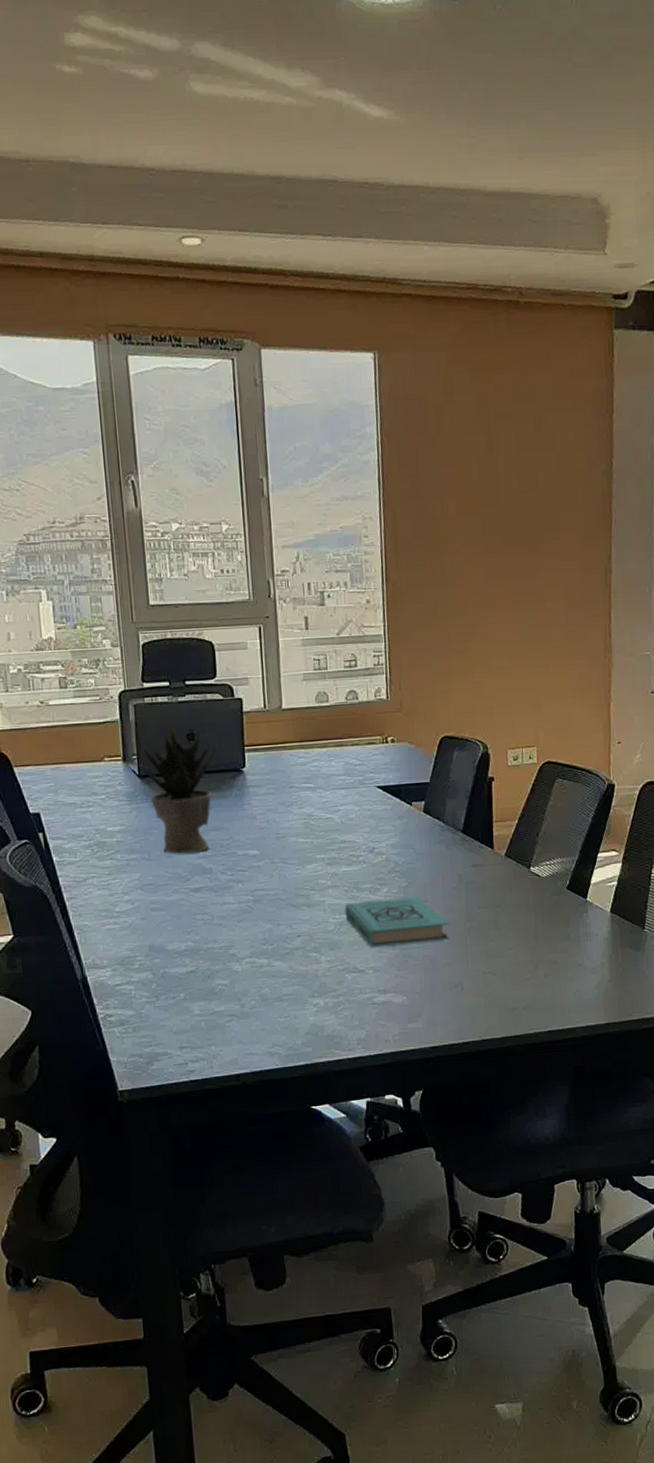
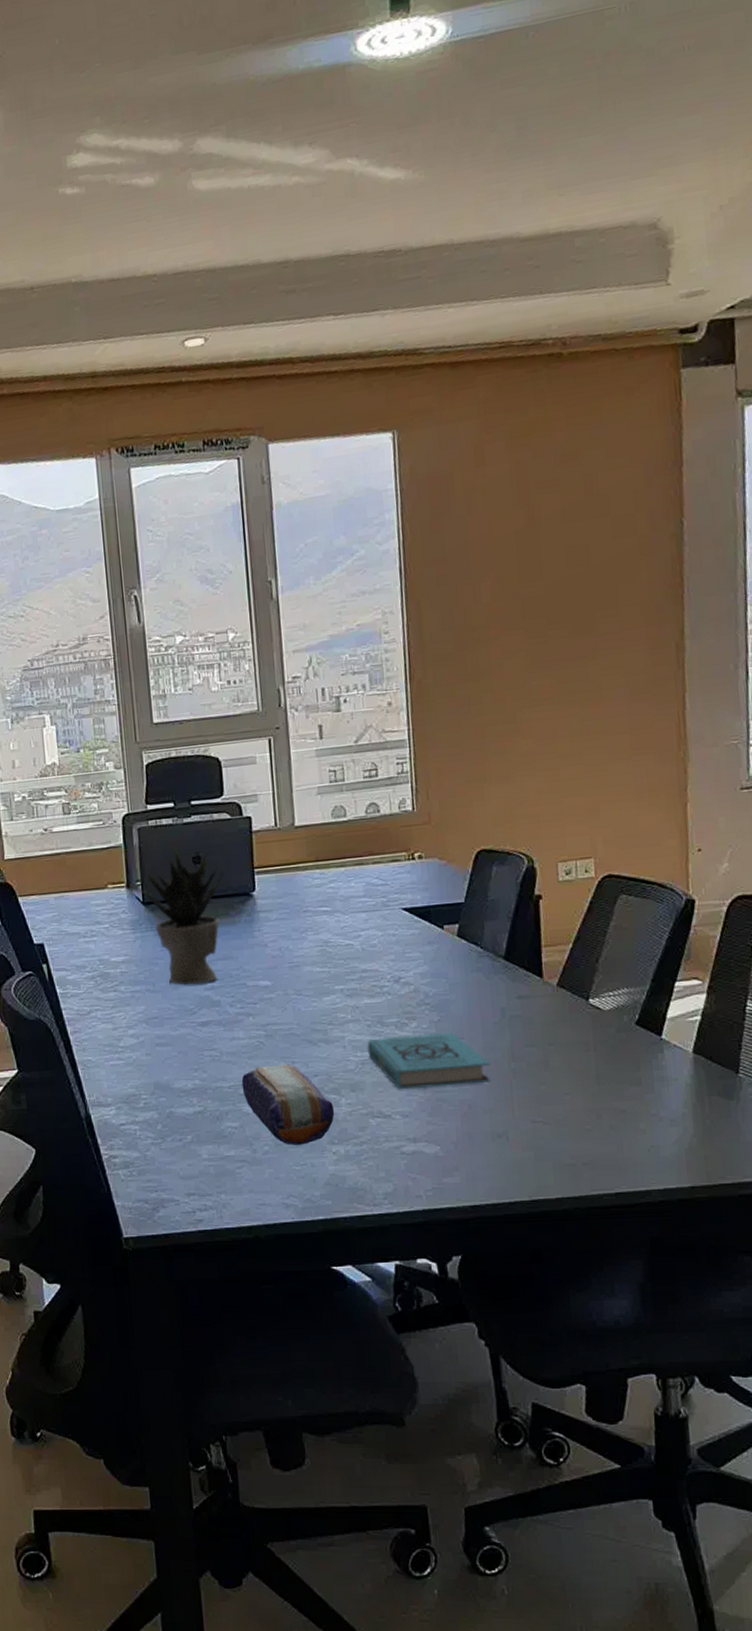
pencil case: none [231,926,316,1000] -> present [241,1064,335,1145]

